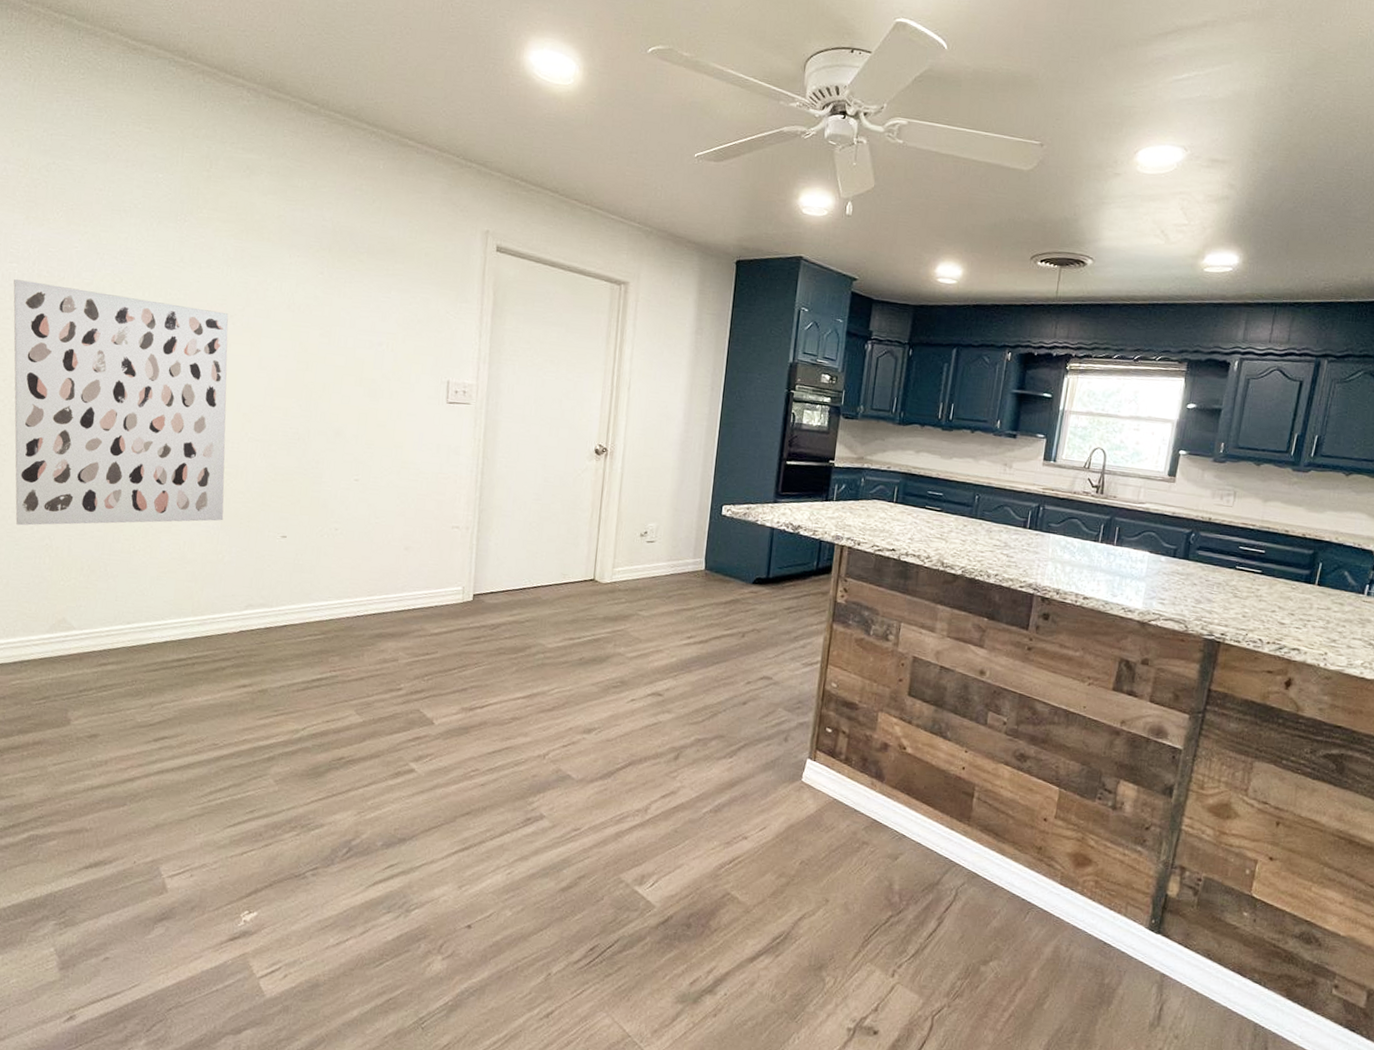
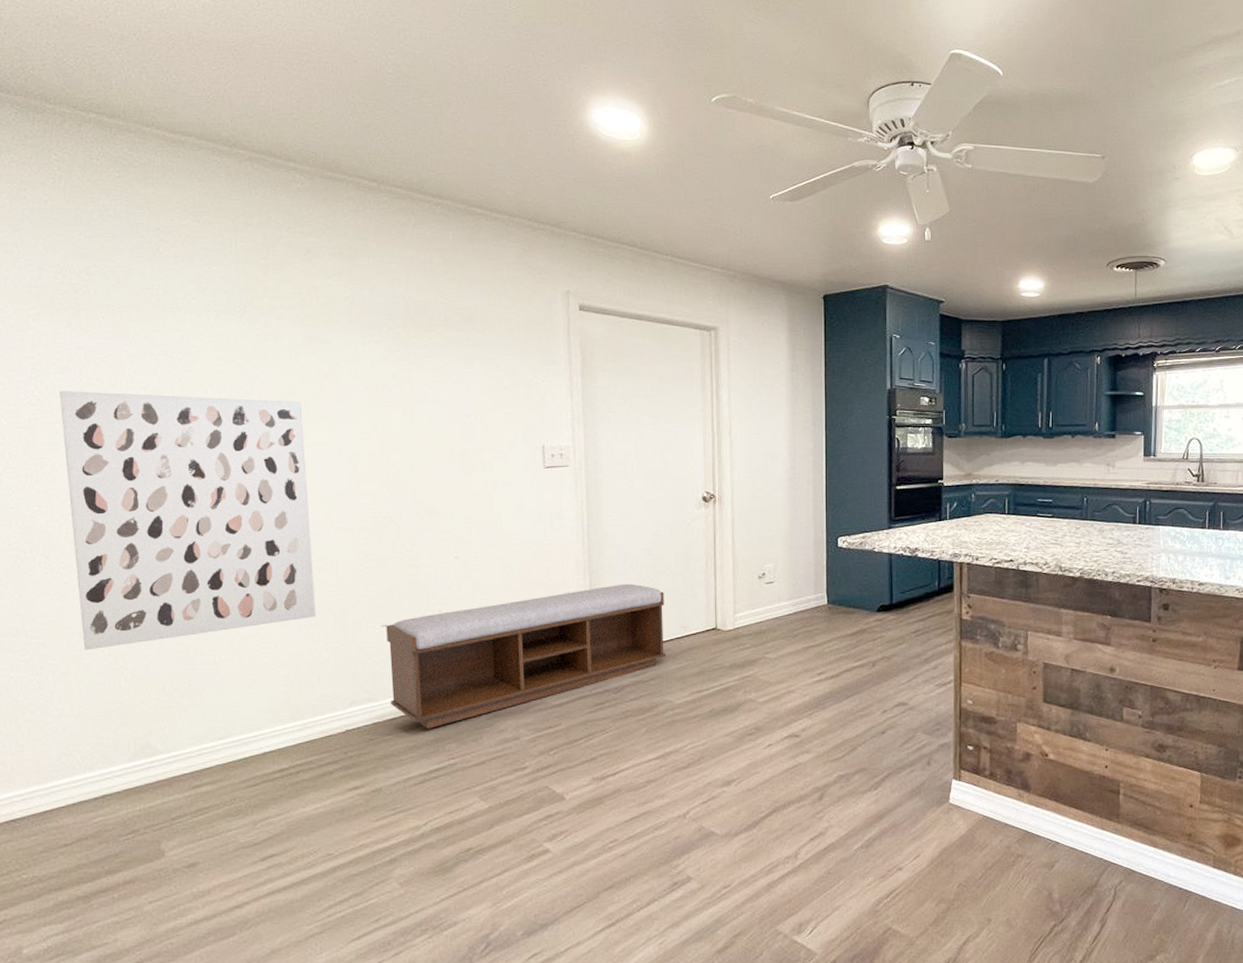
bench: none [283,525,548,640] -> present [386,583,667,729]

